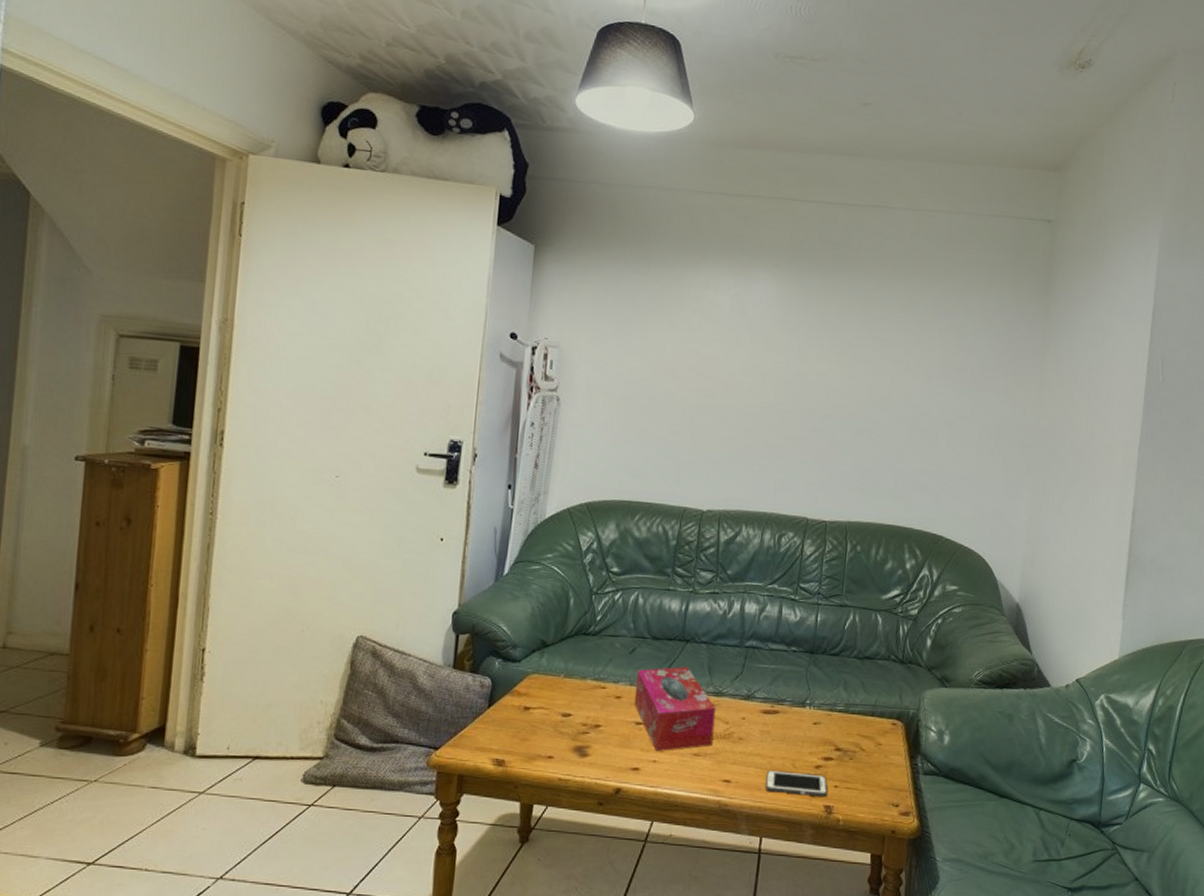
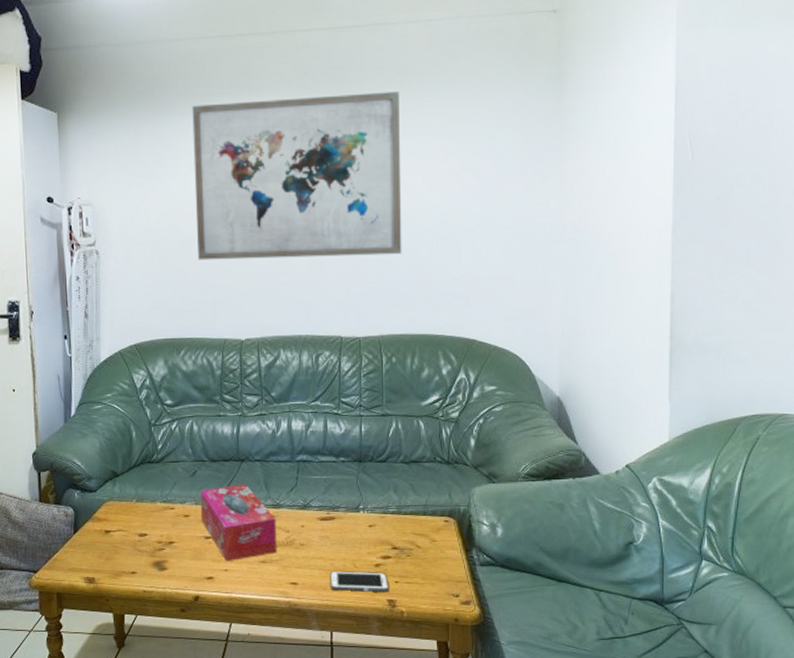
wall art: none [667,259,893,440] -> present [192,92,402,260]

